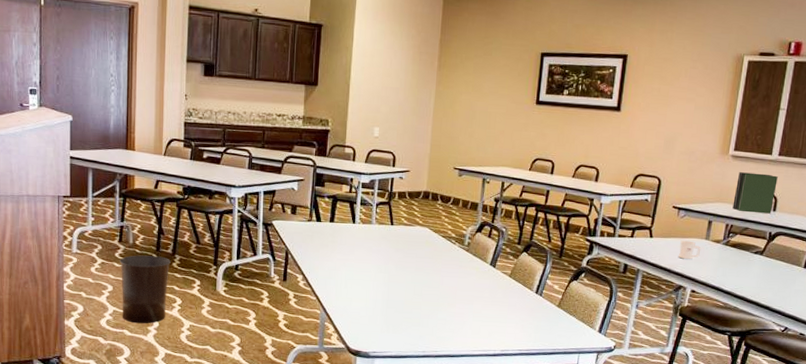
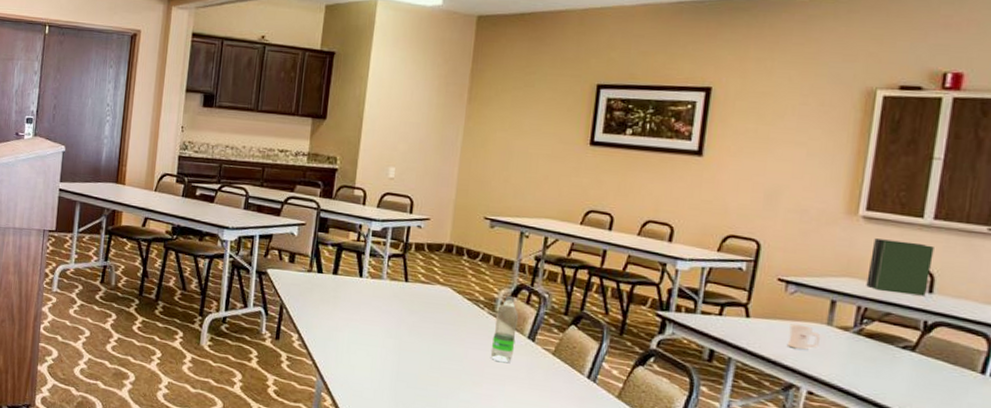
waste bin: present [119,255,171,324] -> none [97,298,153,377]
bottle: none [461,231,483,286] -> present [490,295,519,363]

